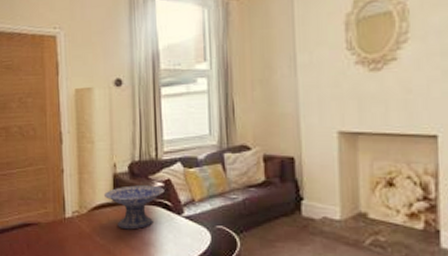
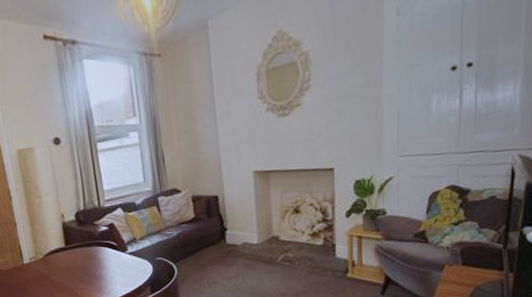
decorative bowl: present [104,185,165,230] -> none [56,229,109,269]

